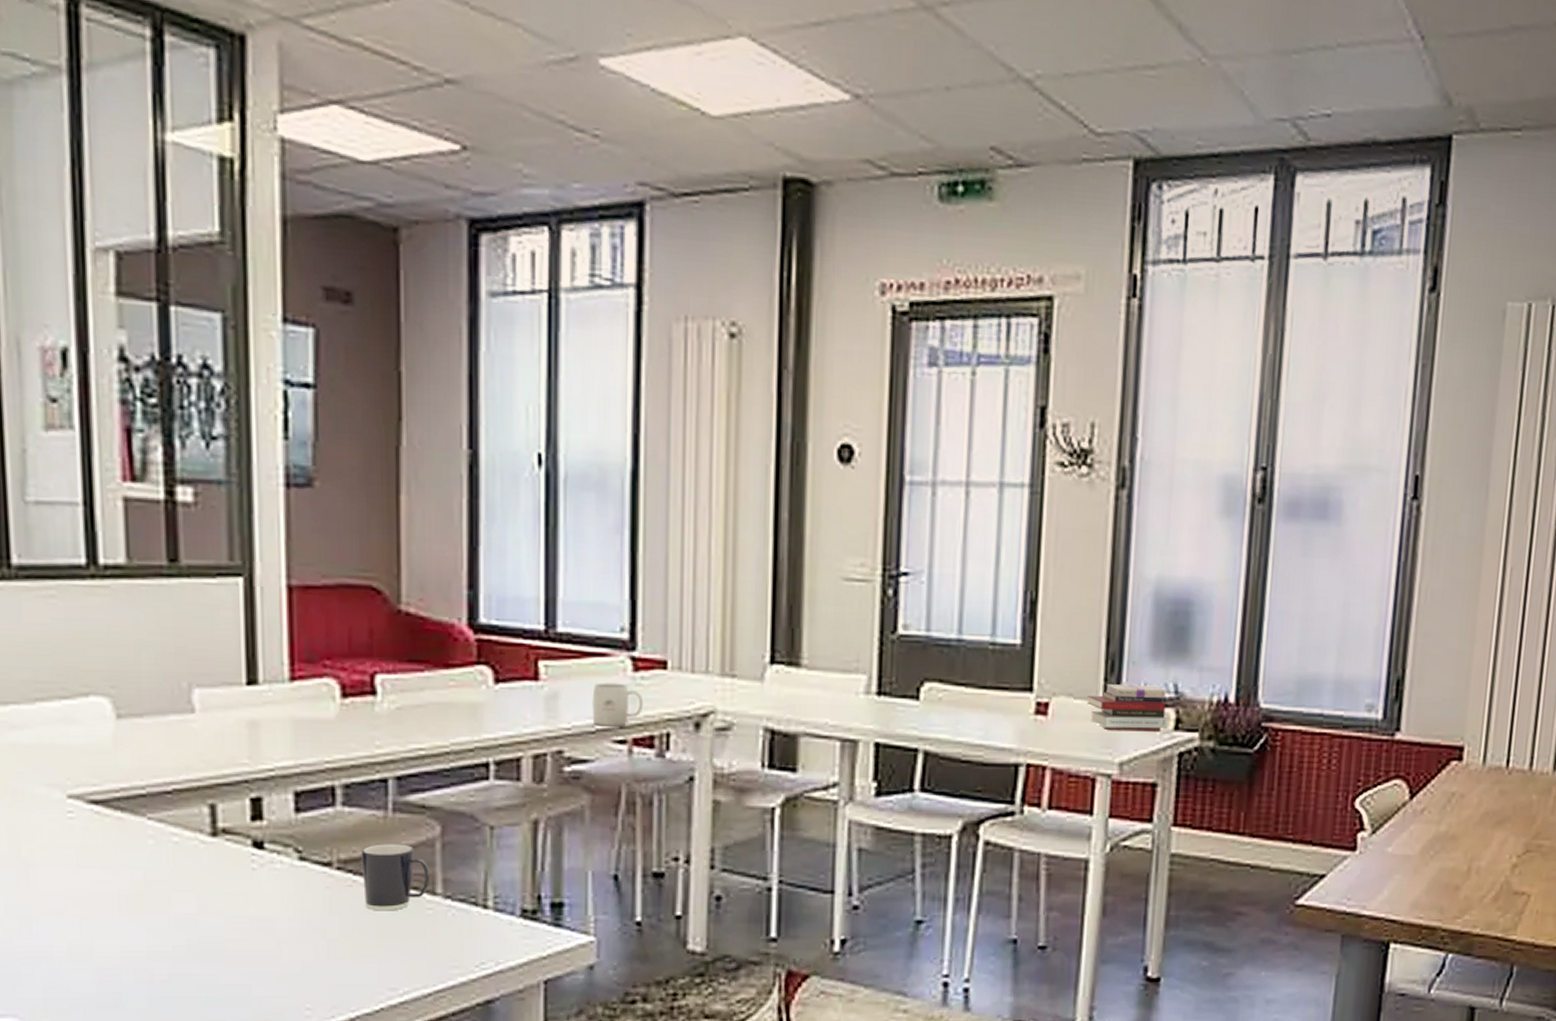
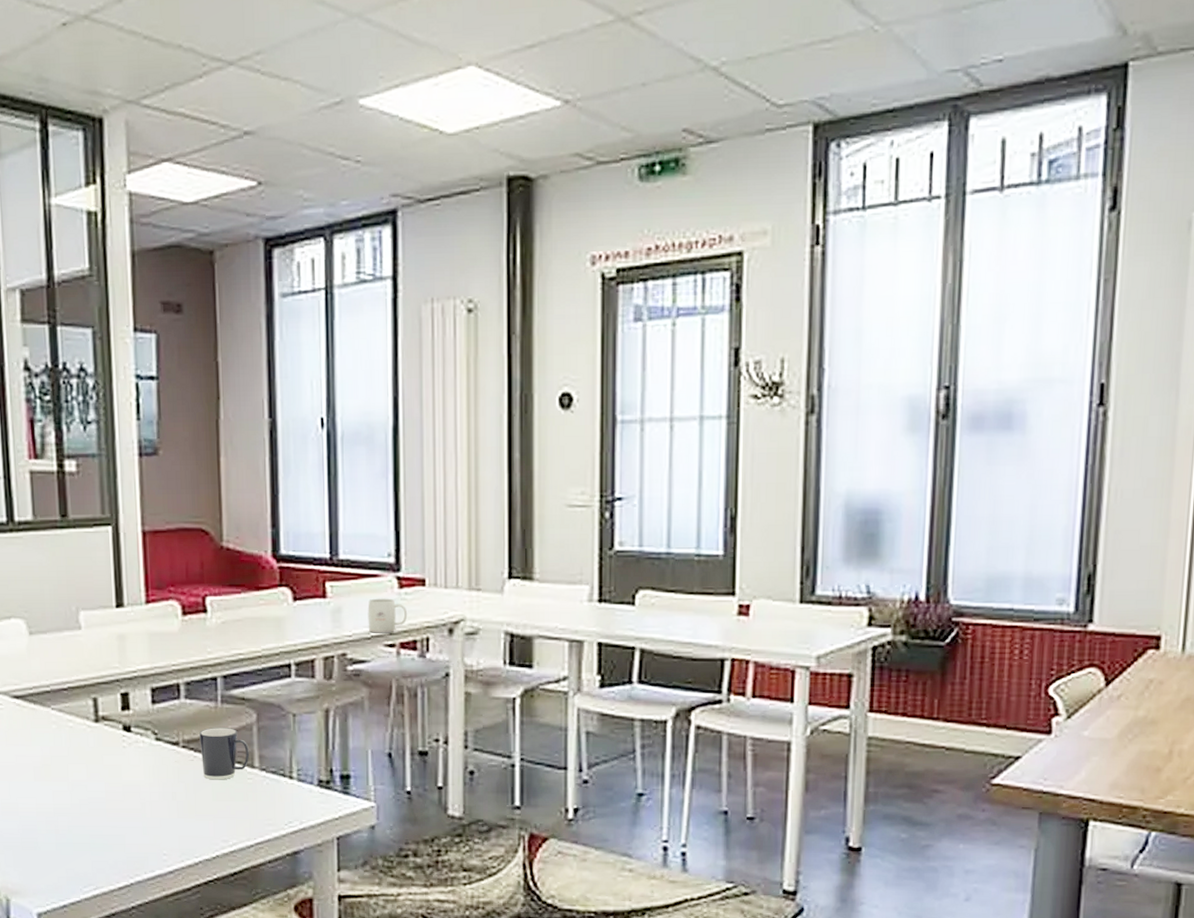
books: present [1087,684,1169,732] -> none [785,587,862,628]

